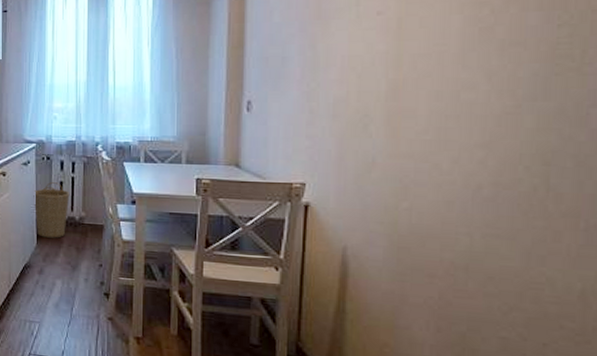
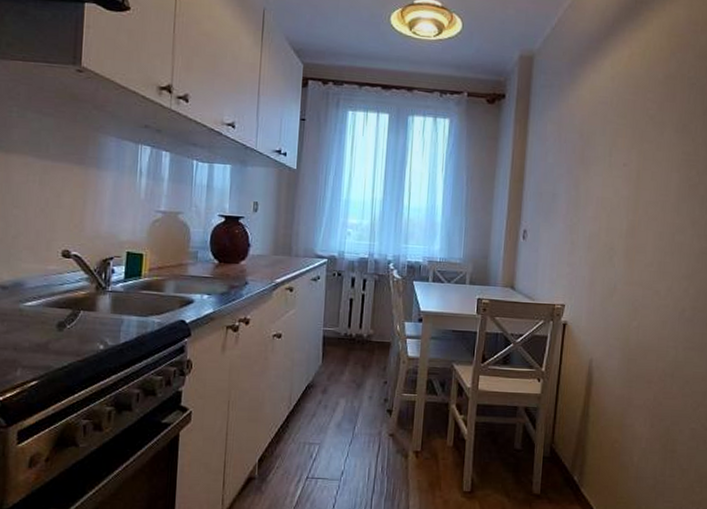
basket: present [33,181,70,238] -> none [321,298,360,356]

